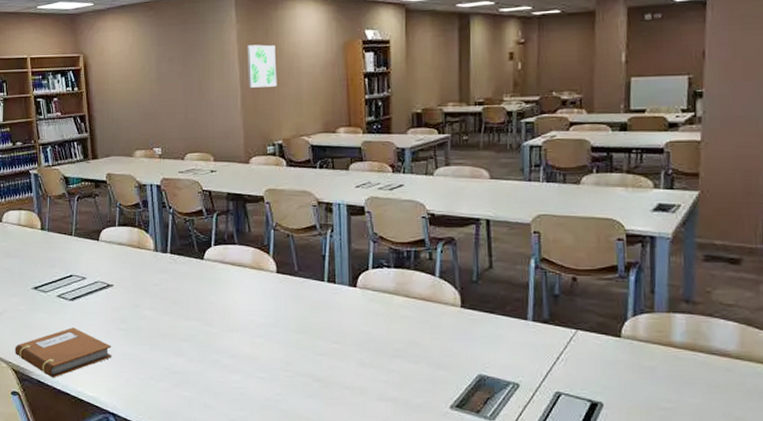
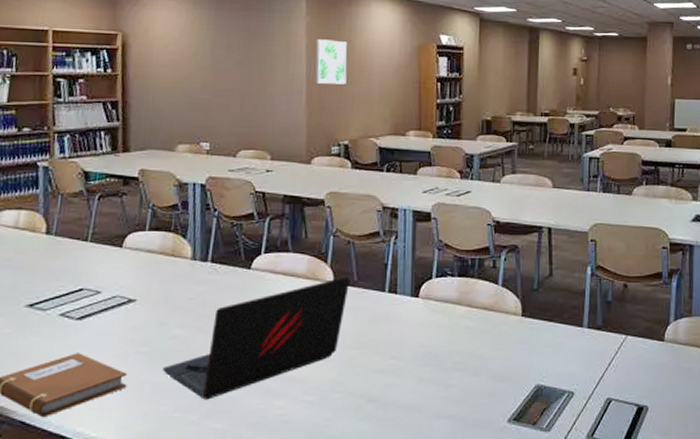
laptop: none [138,267,291,371] -> present [162,276,350,400]

